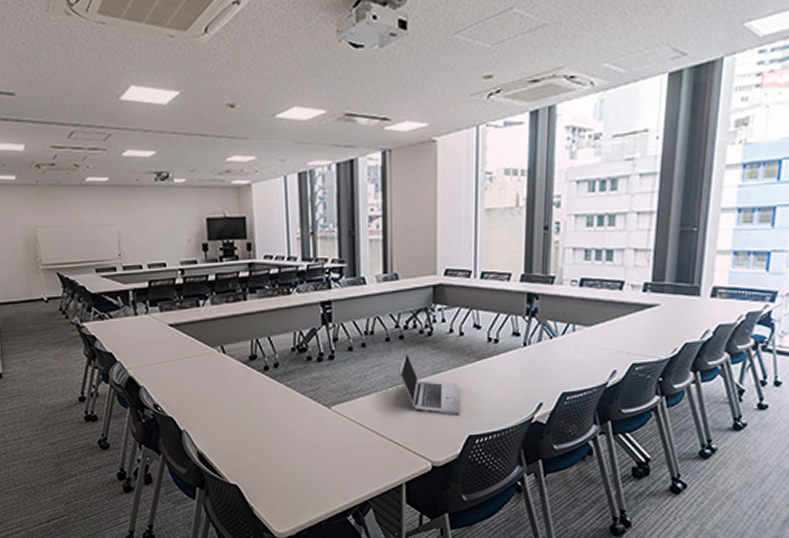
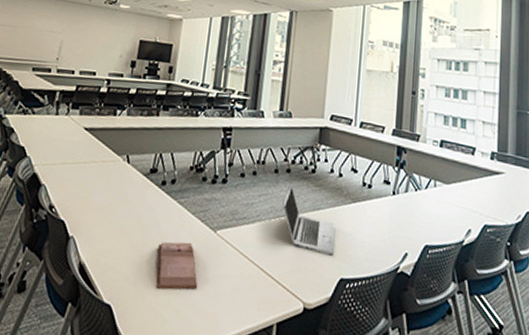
hardback book: none [273,421,321,466] -> present [155,242,198,290]

